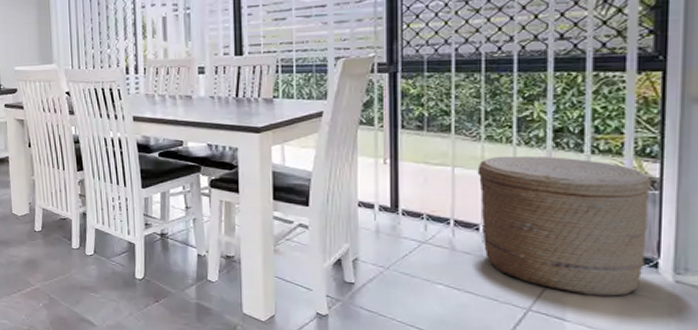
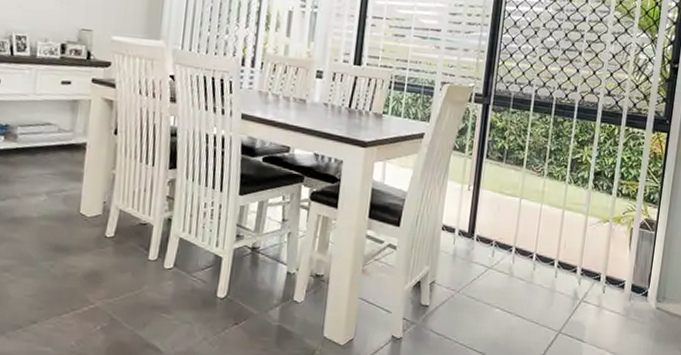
basket: present [477,155,651,297] -> none [534,191,651,320]

